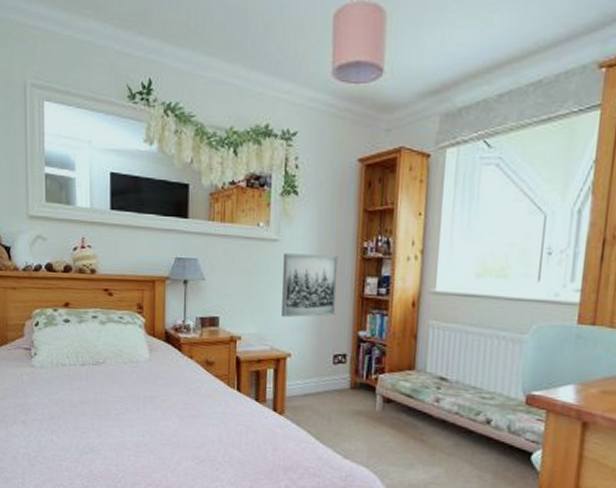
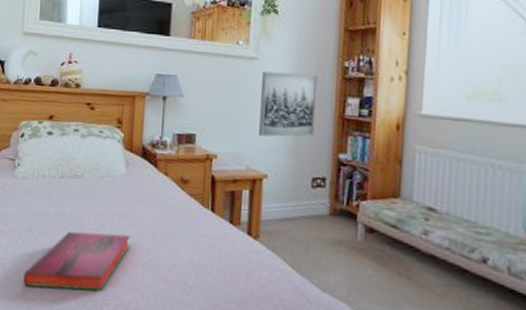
hardback book: none [50,417,158,473] -> present [23,231,131,291]

